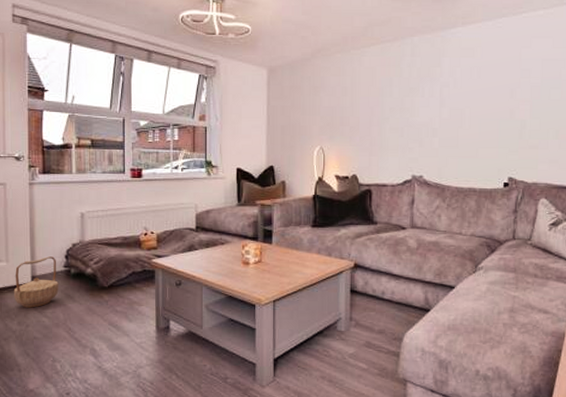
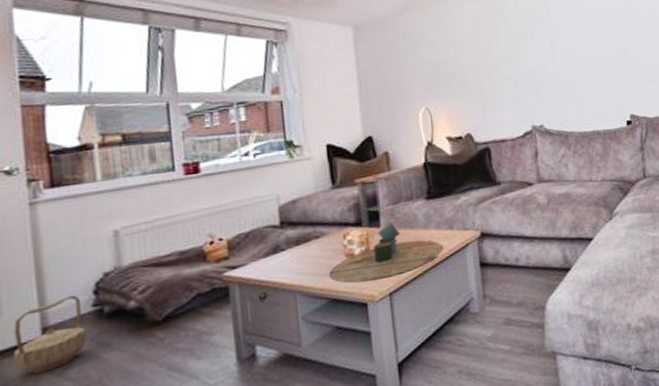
decorative tray: none [229,241,322,287] -> present [329,222,444,283]

